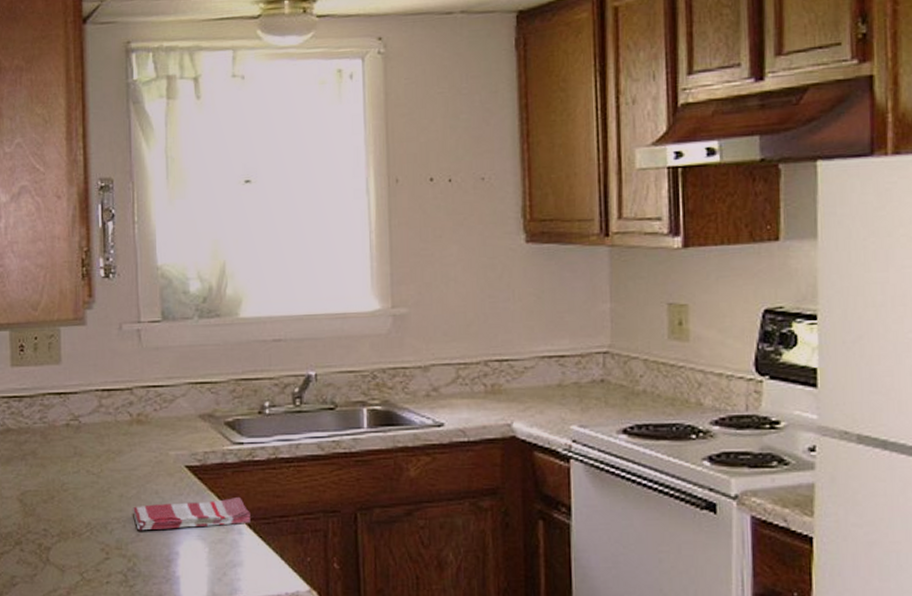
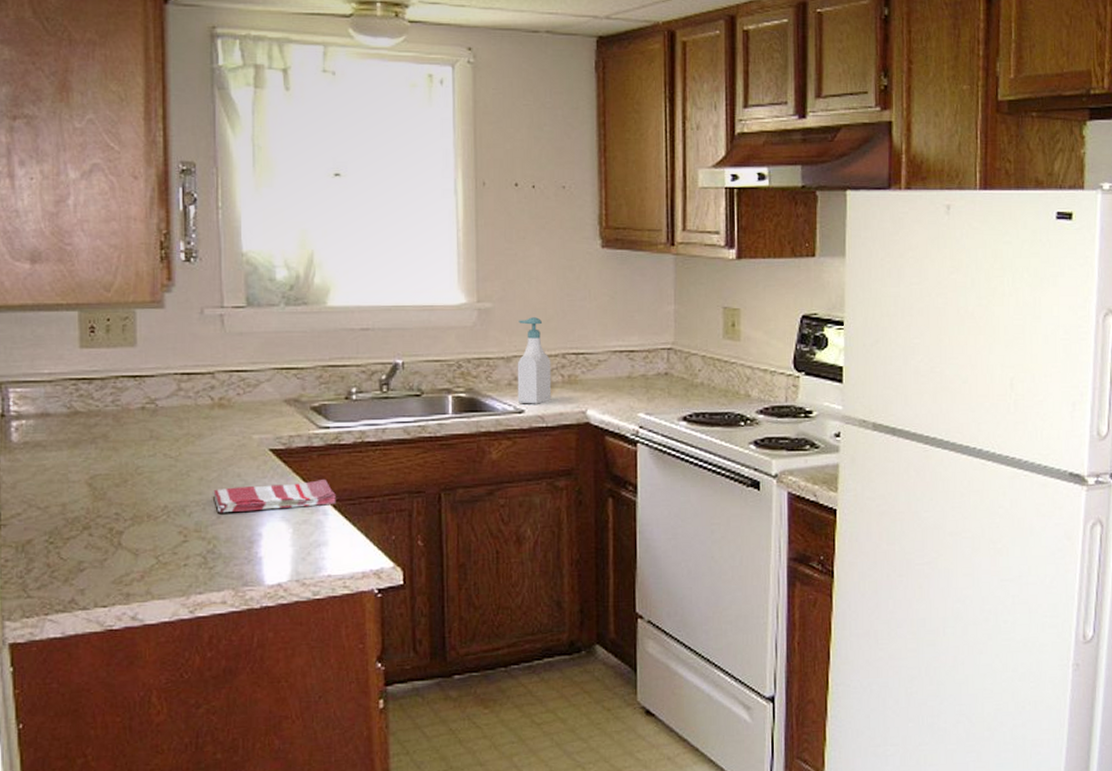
soap bottle: none [435,322,474,417] -> present [517,317,552,404]

